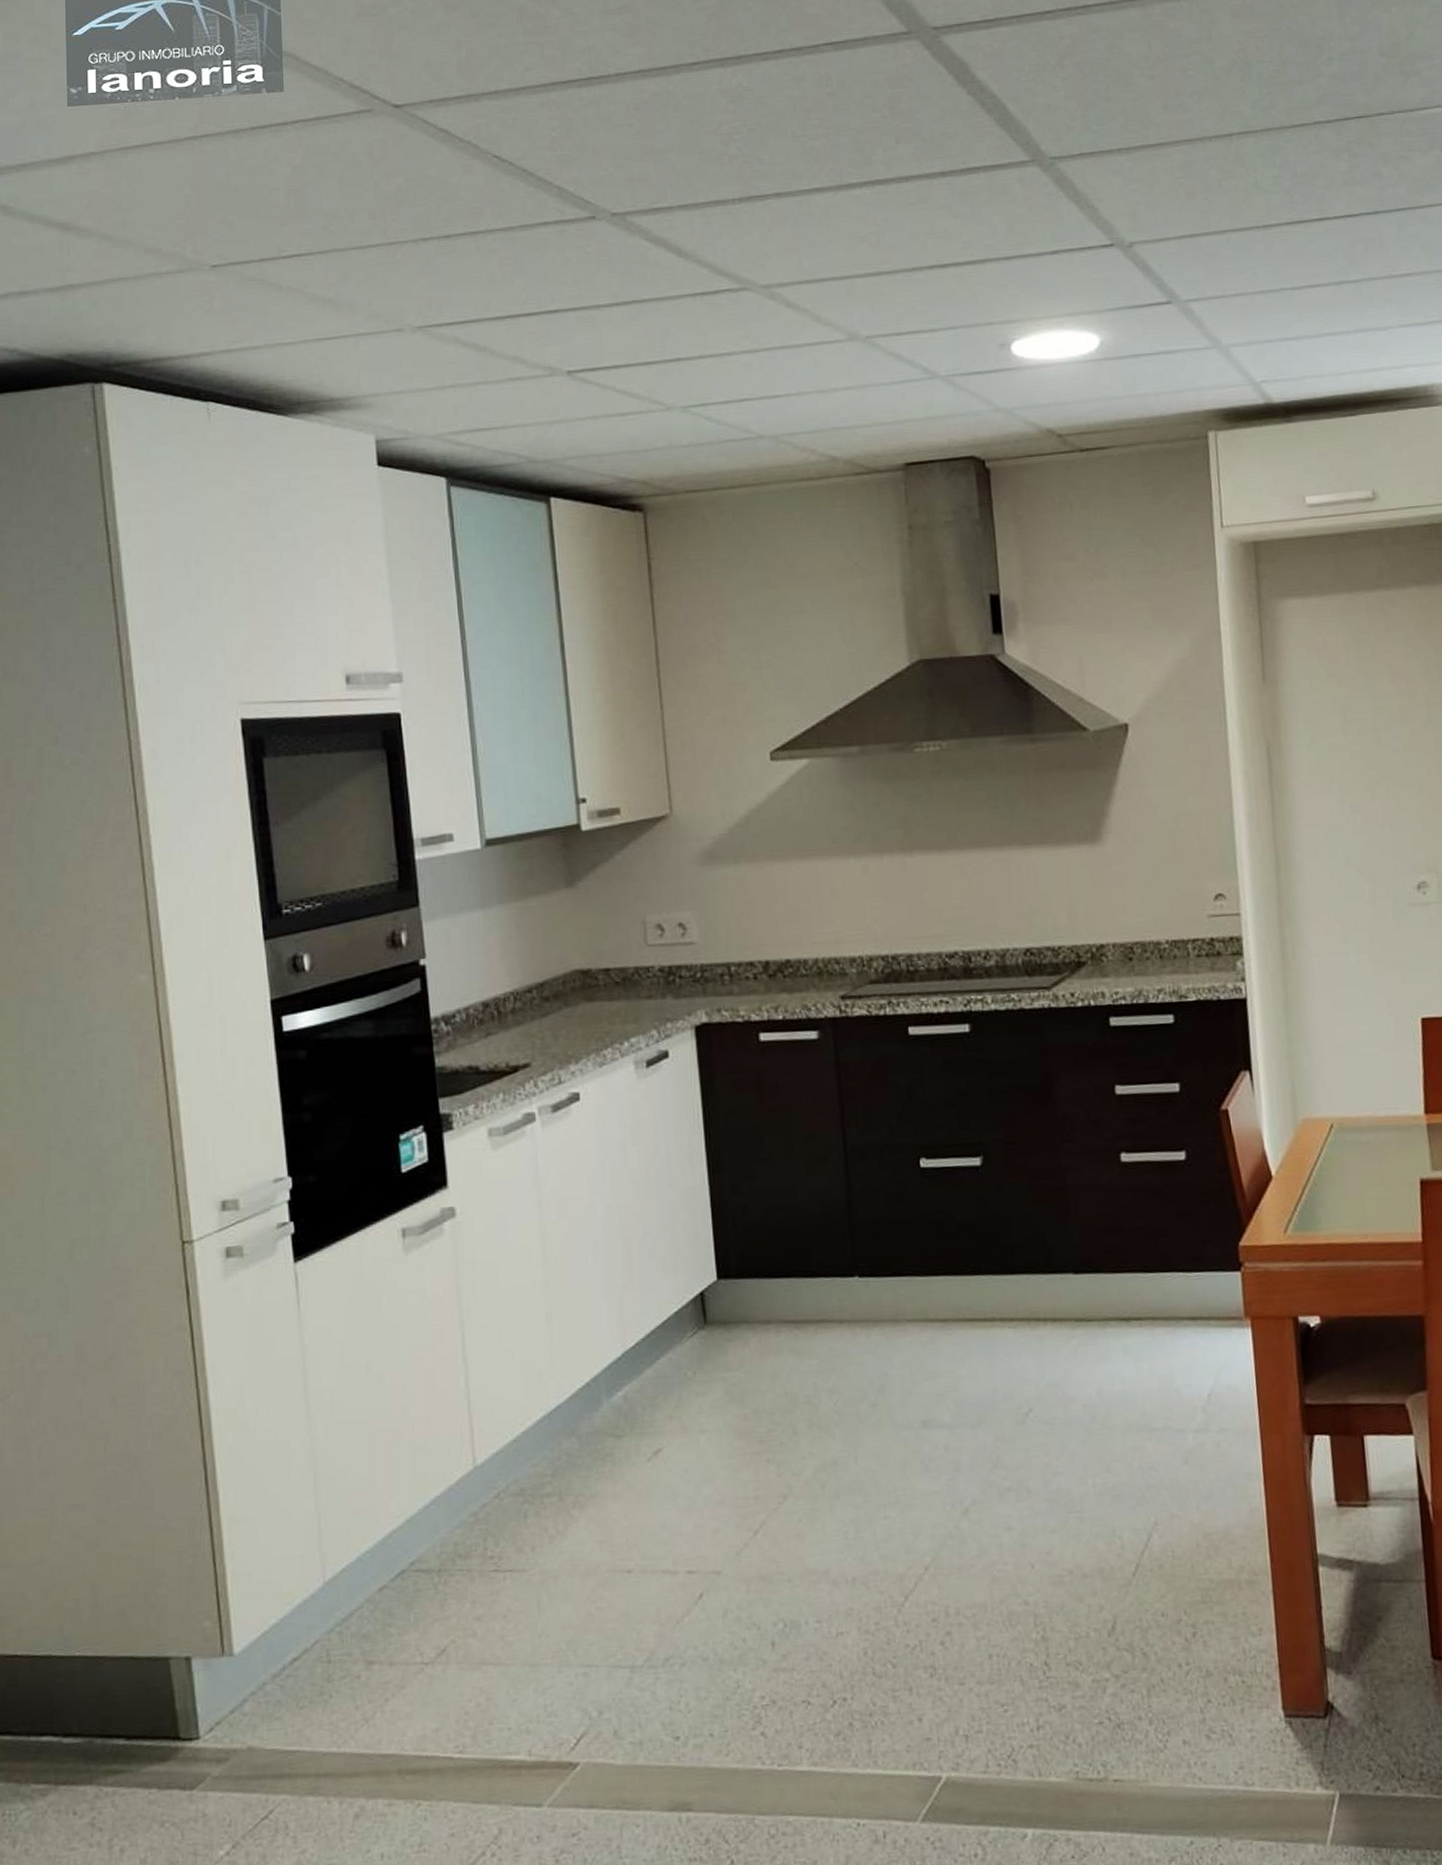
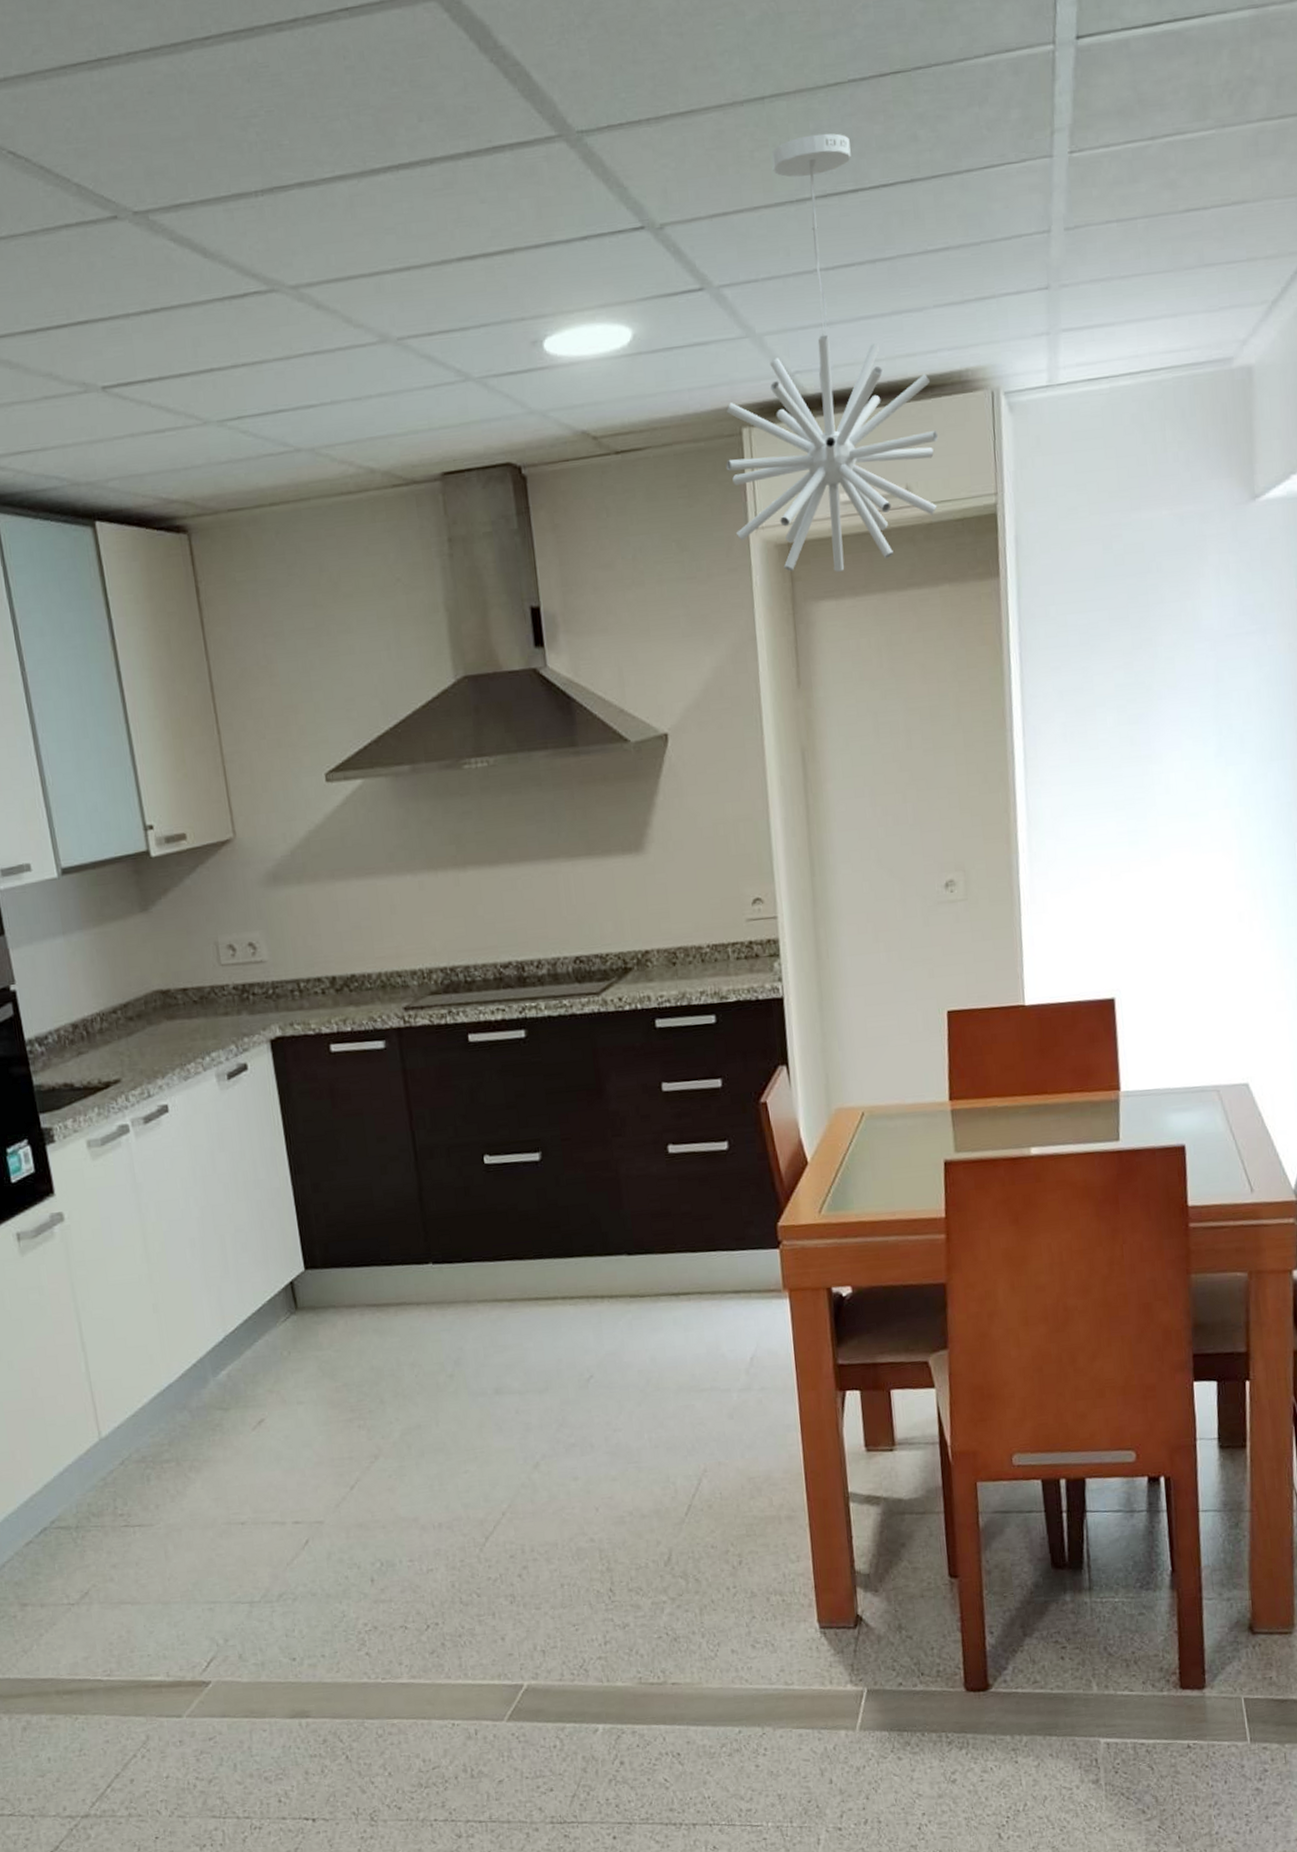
pendant light: none [1191,167,1405,571] -> present [726,133,939,572]

